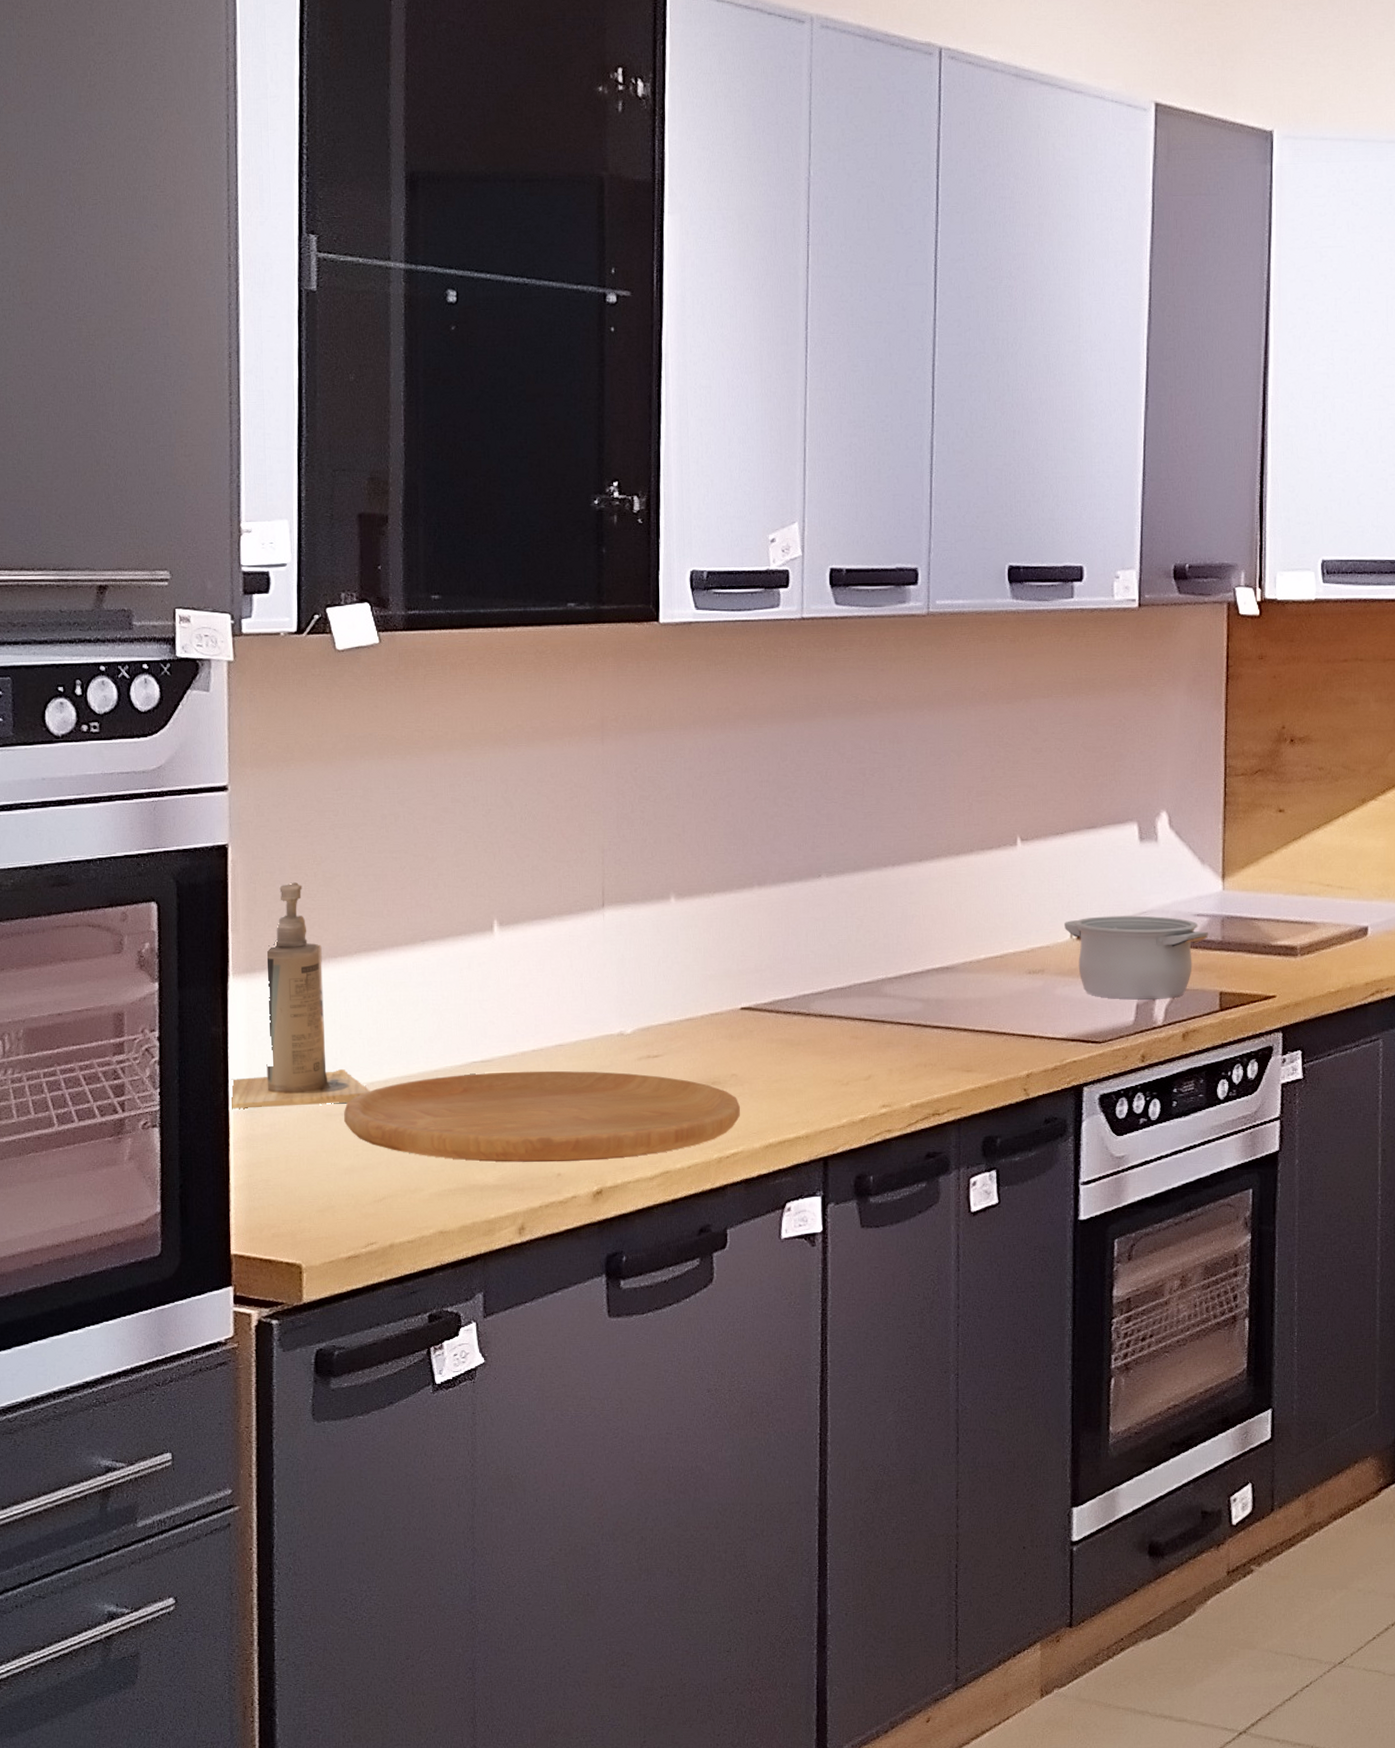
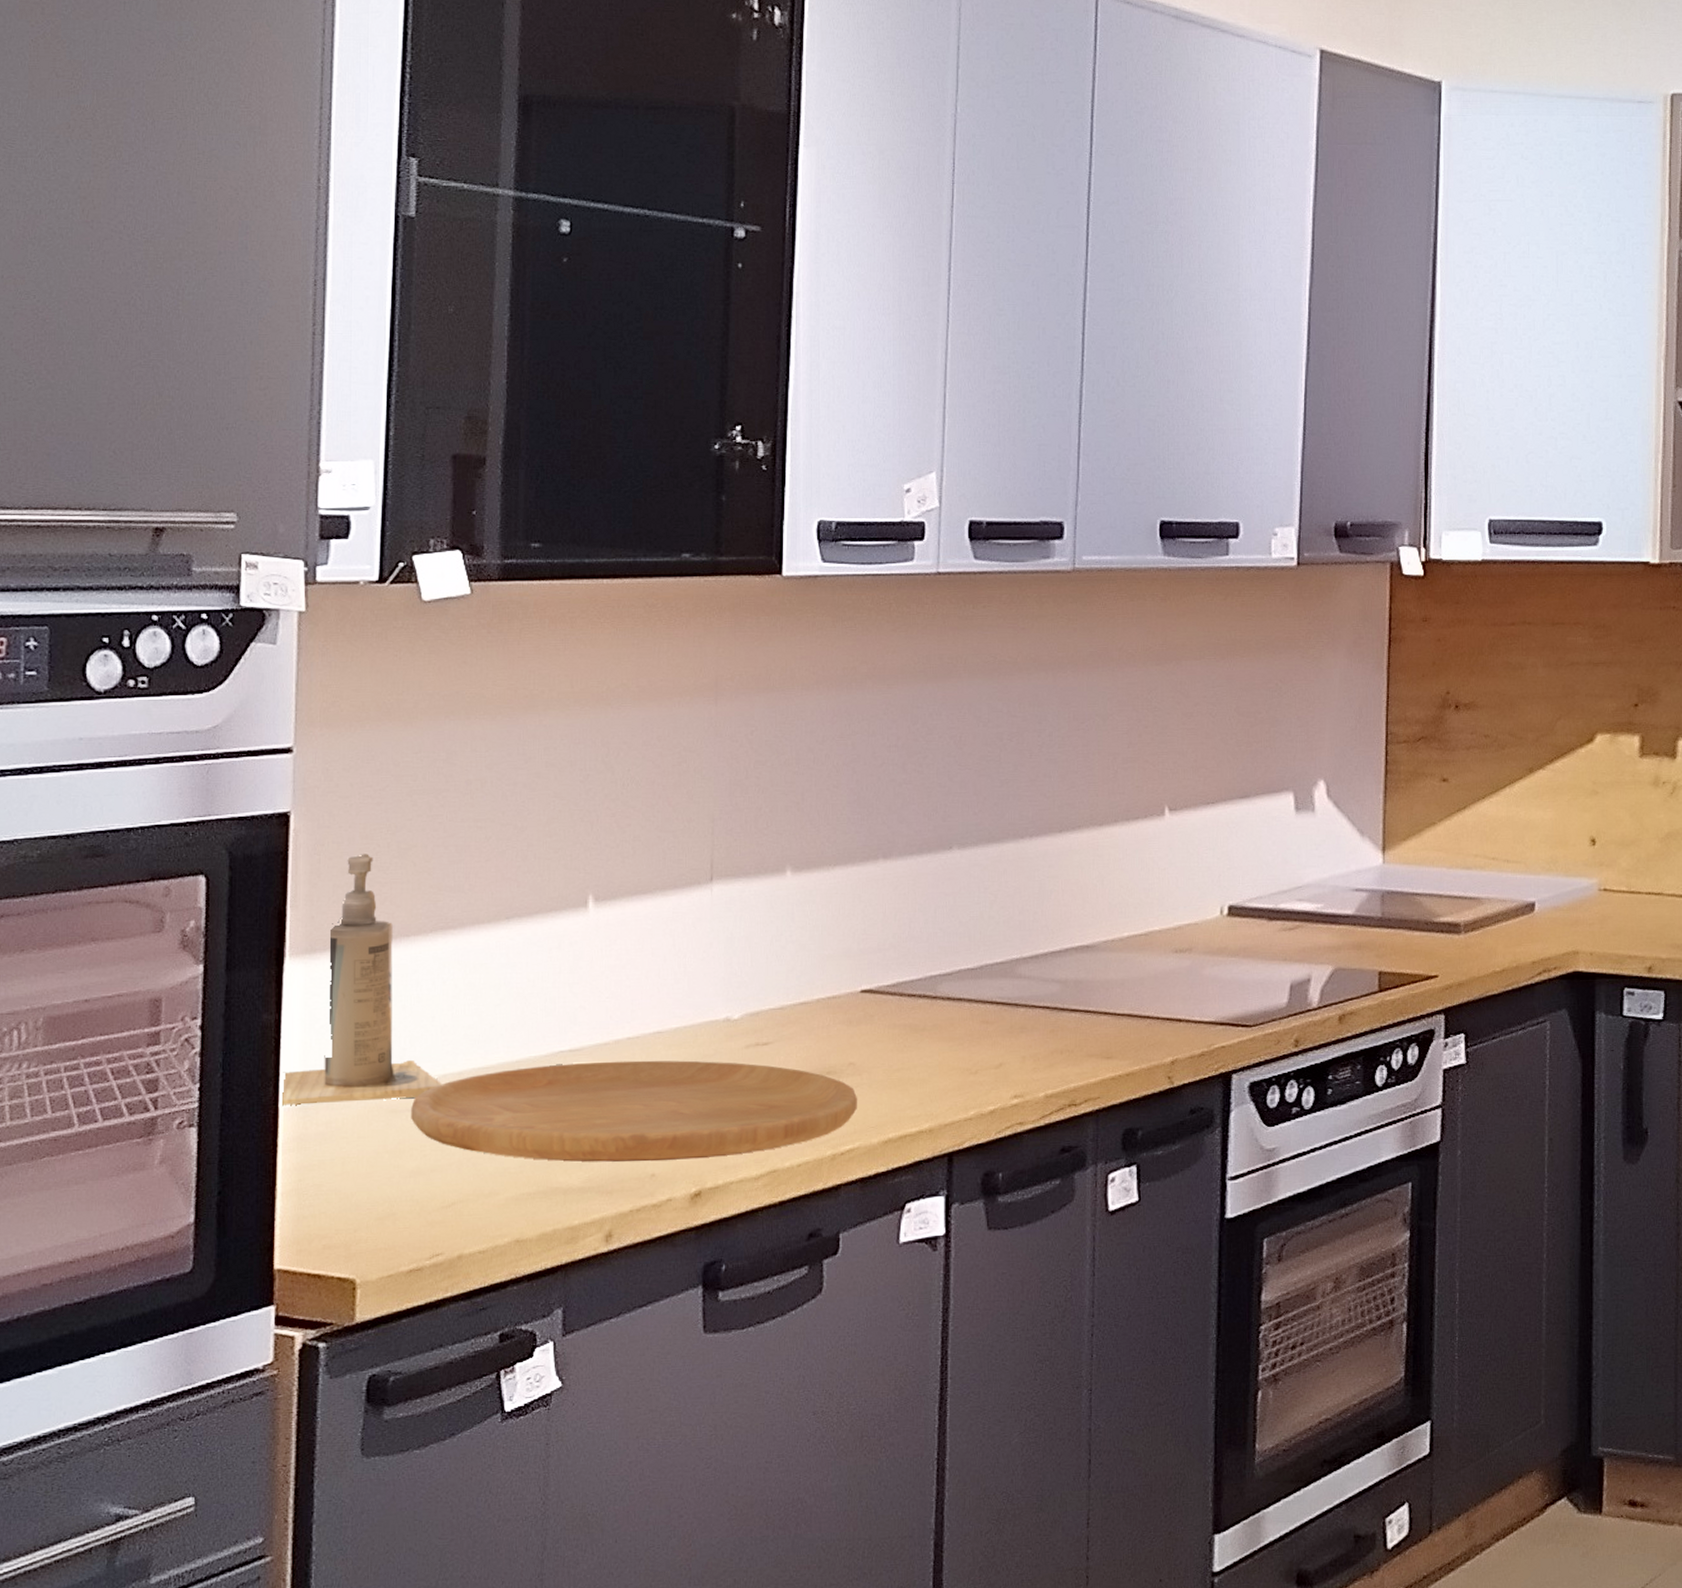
cooking pot: present [1064,915,1209,1000] -> none [1214,890,1368,980]

